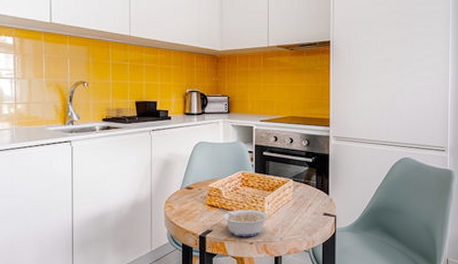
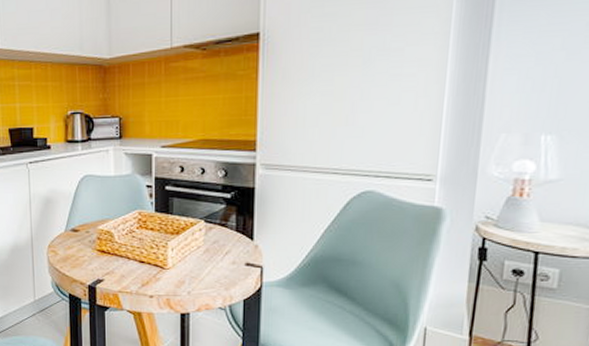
legume: present [217,208,269,237] -> none [109,254,173,289]

